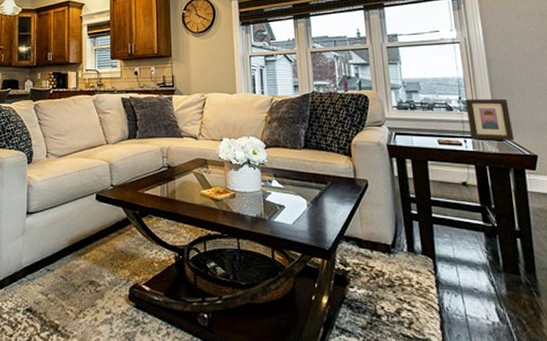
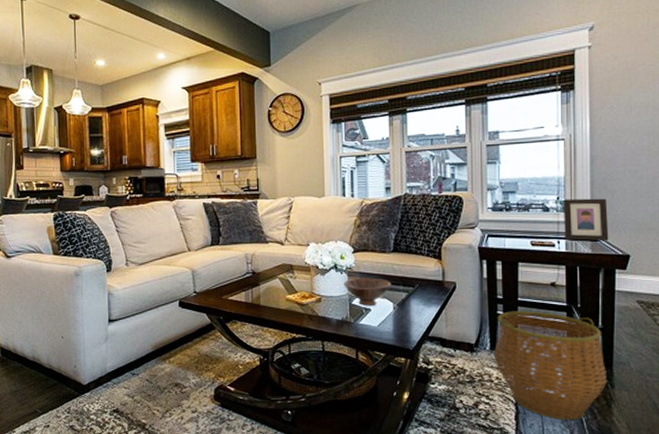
coffee maker: none [60,64,98,94] -> present [137,167,179,199]
bowl: none [257,174,304,202] -> present [343,278,392,306]
basket: none [411,211,533,332] -> present [493,311,608,421]

